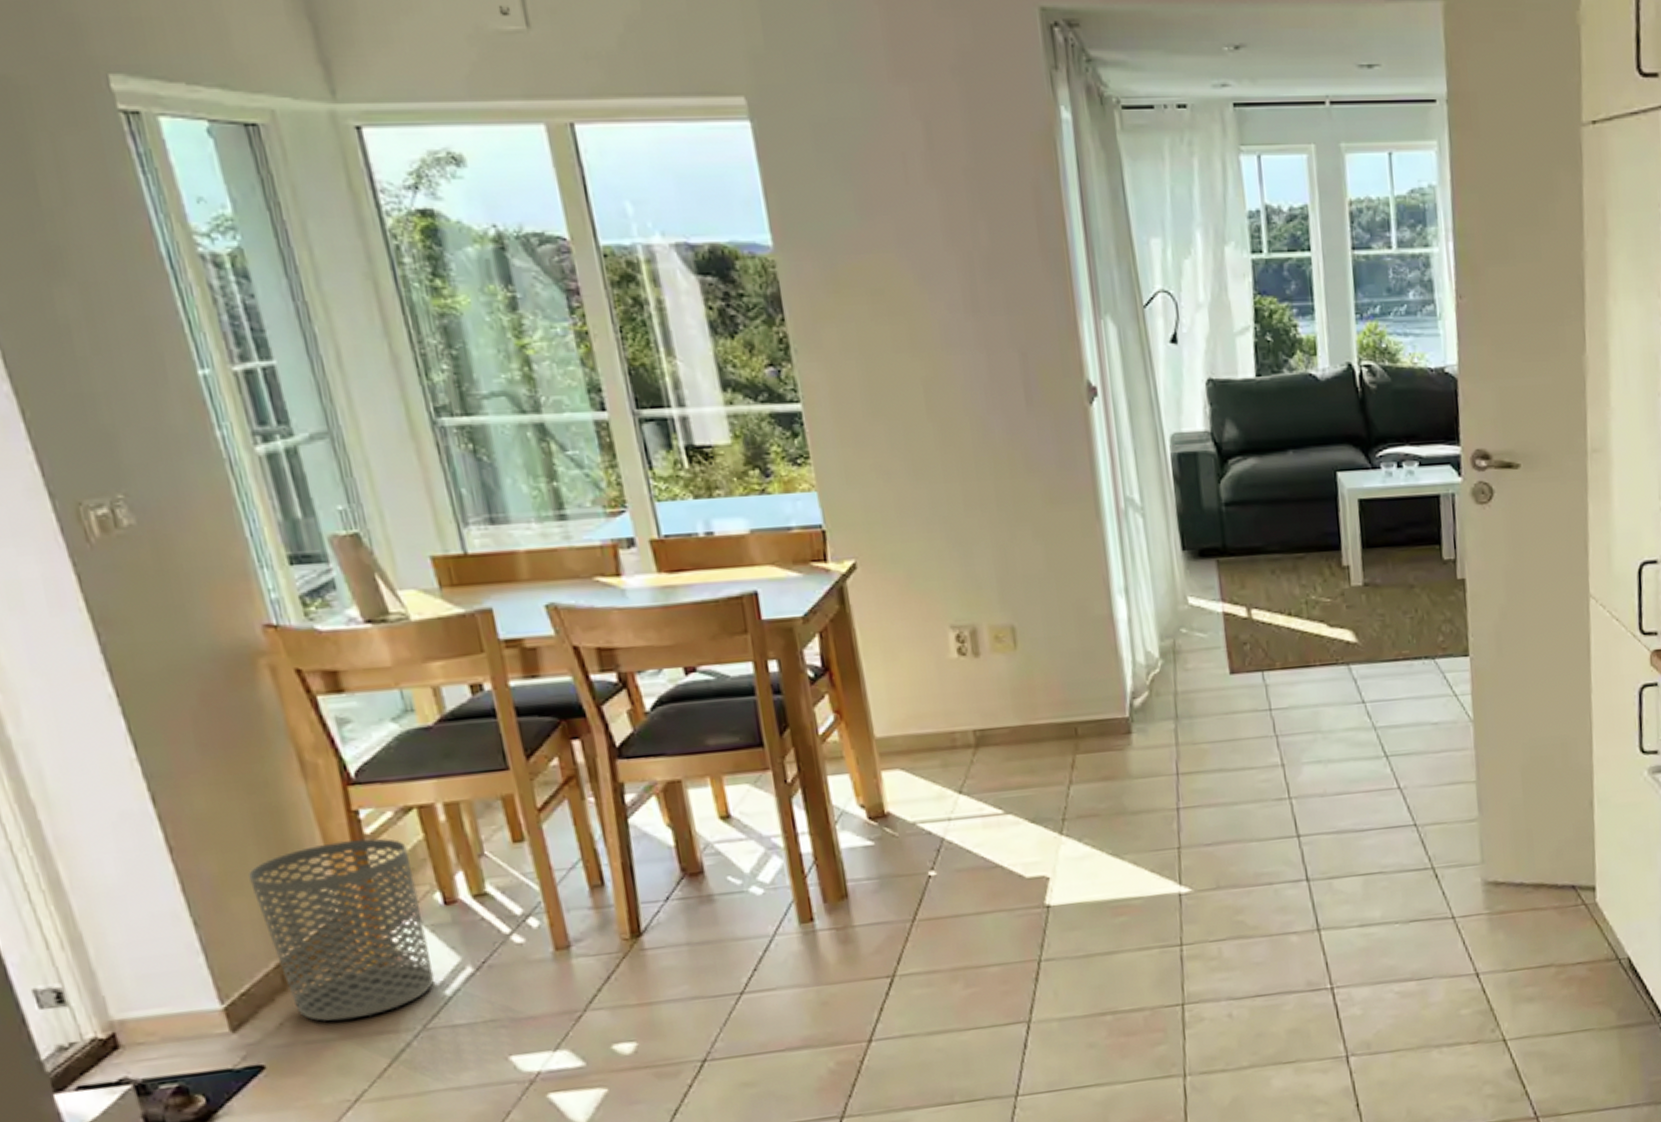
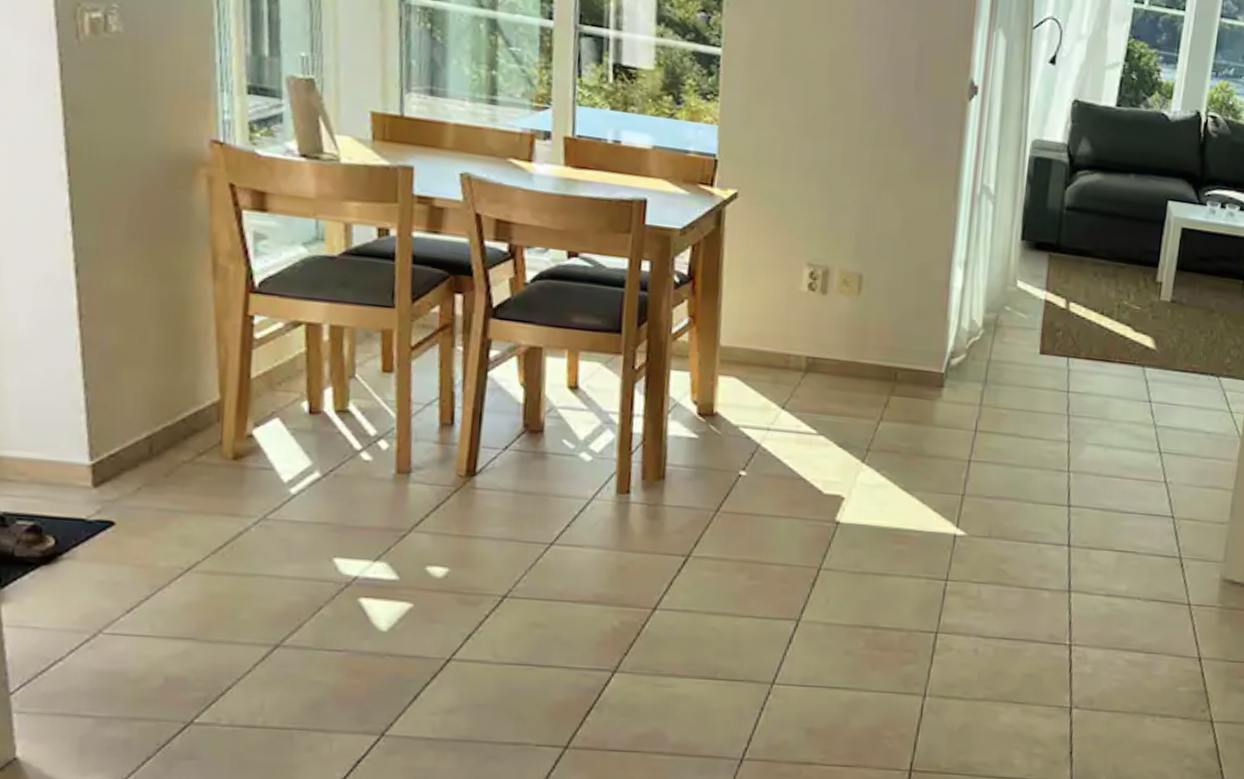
waste bin: present [248,838,434,1022] -> none [143,339,289,498]

